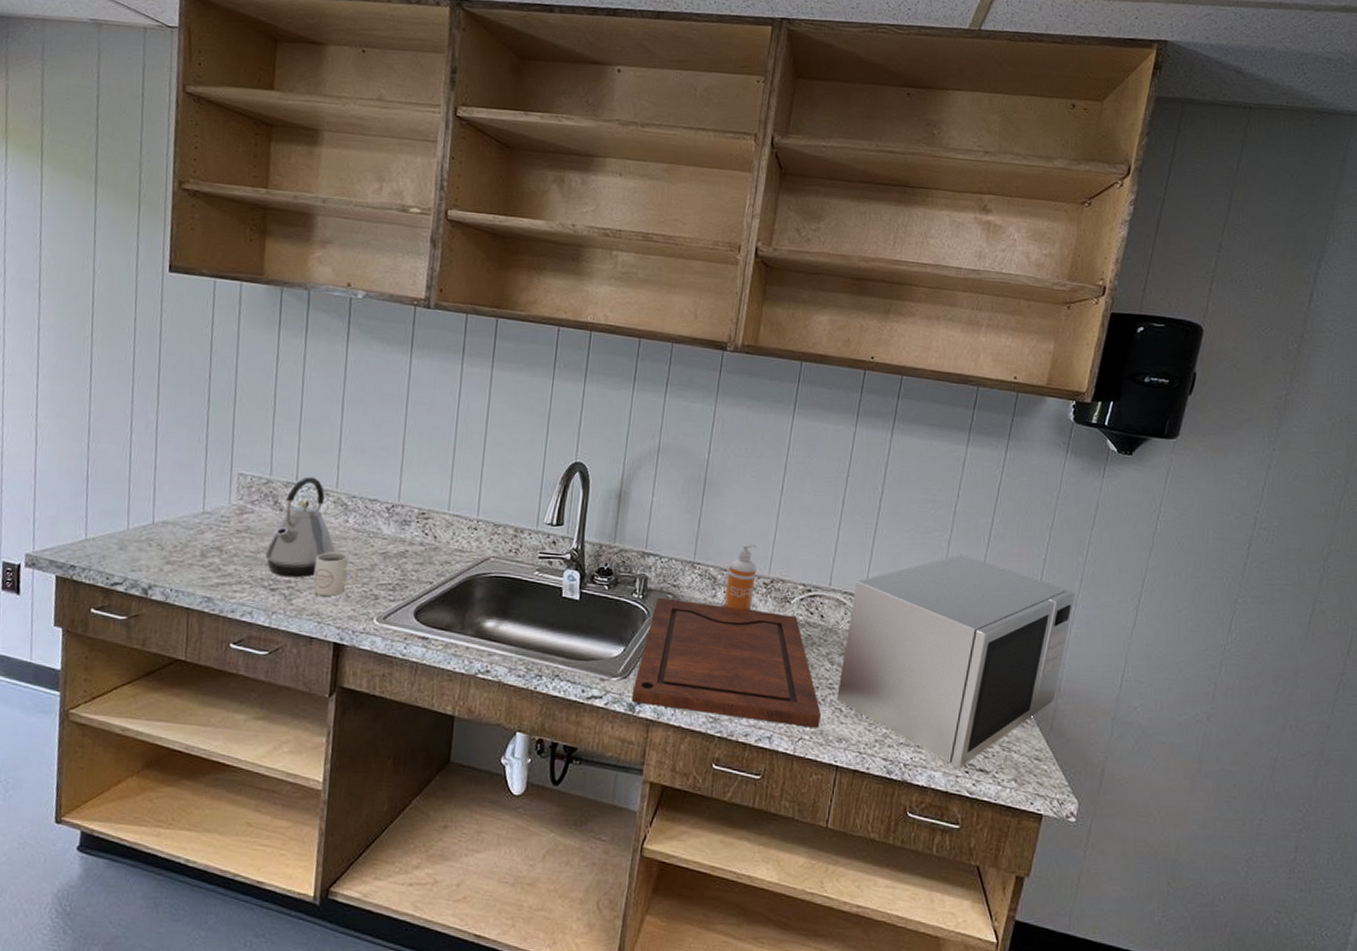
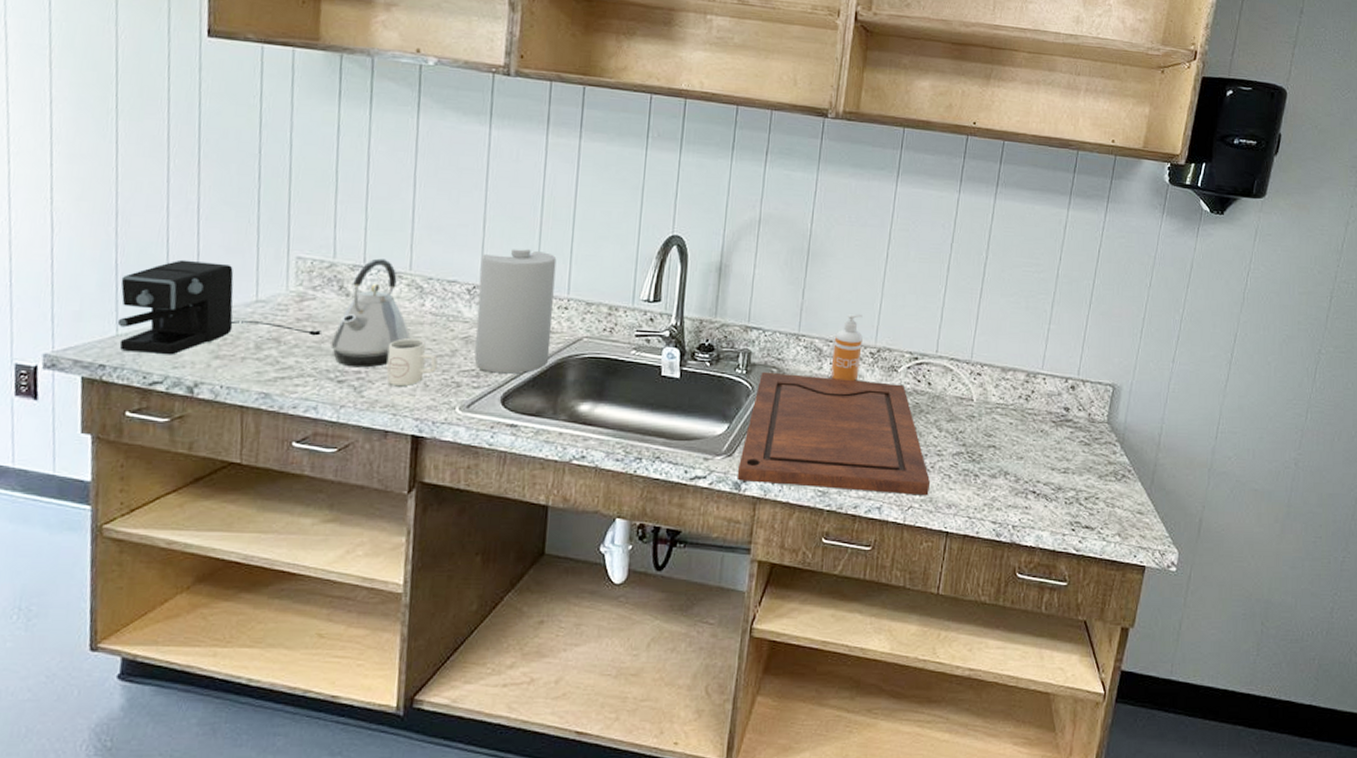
coffee maker: none [86,473,259,559] -> present [117,259,323,355]
paper towel holder: none [391,471,468,589] -> present [474,248,557,374]
microwave: present [836,554,1076,769] -> none [945,316,1173,527]

